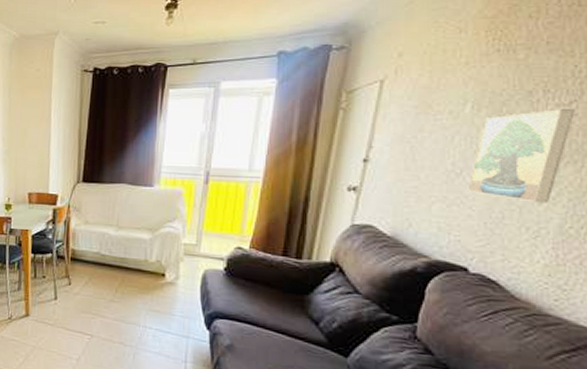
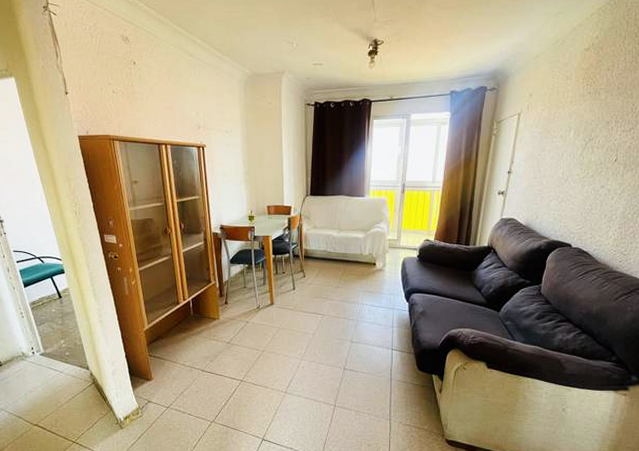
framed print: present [467,109,577,203] -> none [571,134,633,198]

